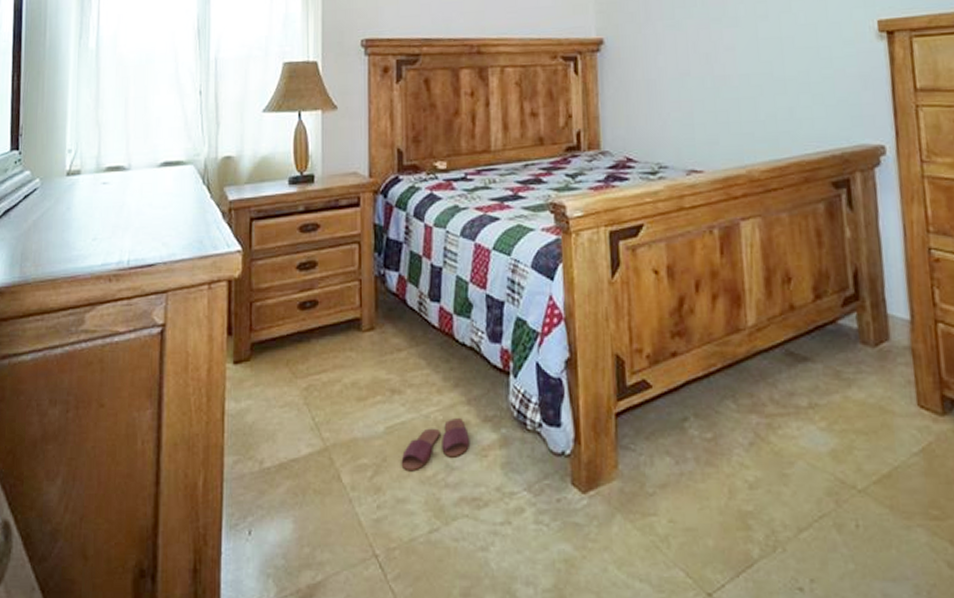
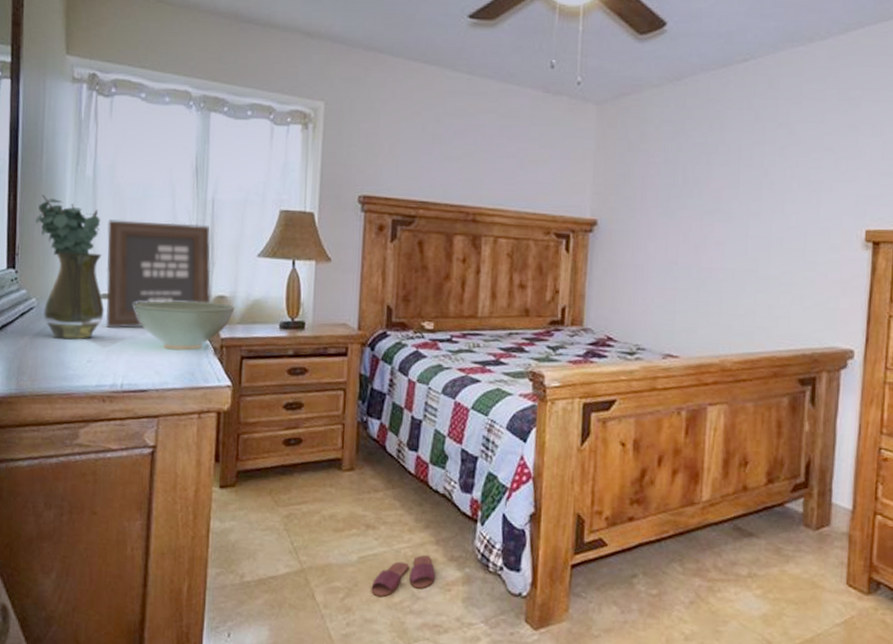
vase: none [39,72,109,219] -> present [36,194,104,340]
picture frame: none [110,85,218,202] -> present [105,220,211,328]
bowl: none [139,164,242,219] -> present [134,300,235,351]

